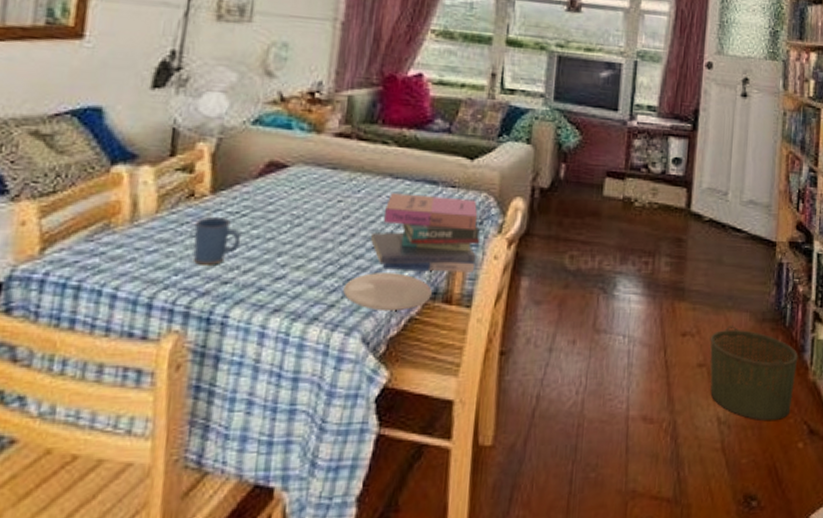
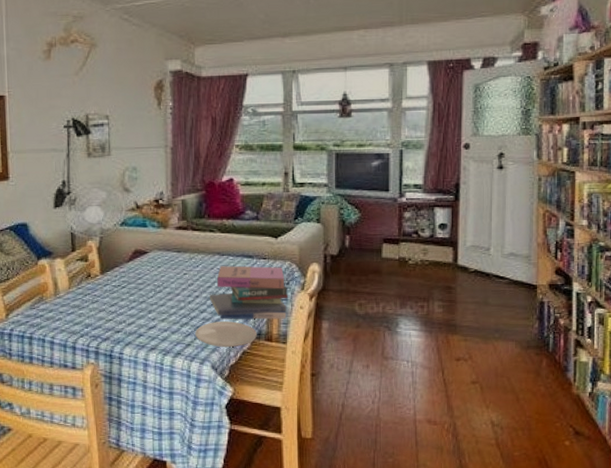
mug: present [193,217,241,265] -> none [93,290,124,321]
basket: present [710,326,798,421] -> none [481,352,562,425]

